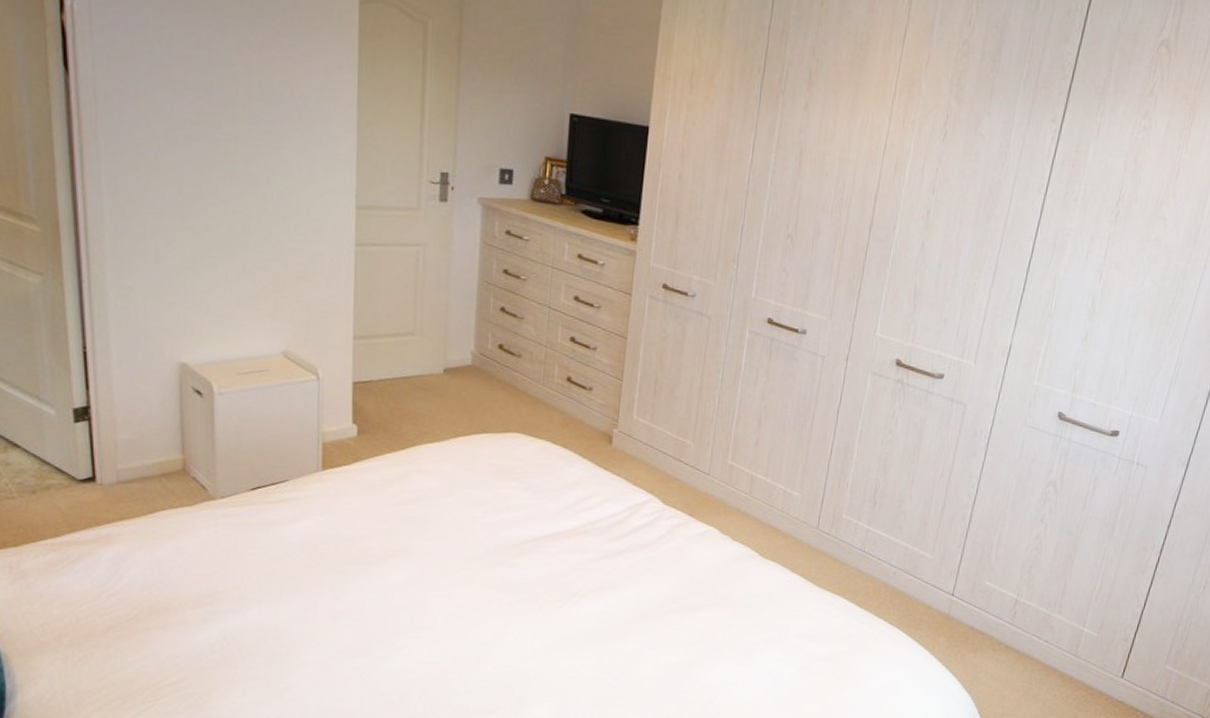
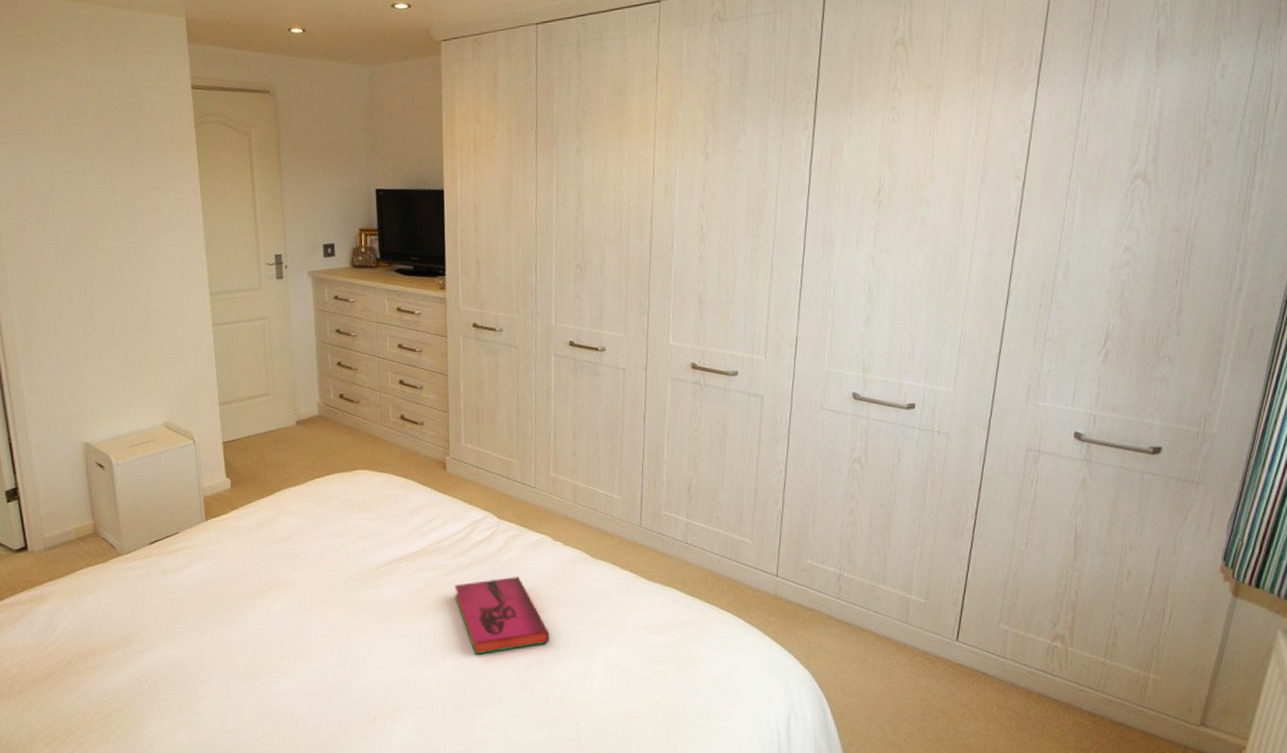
hardback book: none [604,569,704,649] -> present [454,577,550,655]

